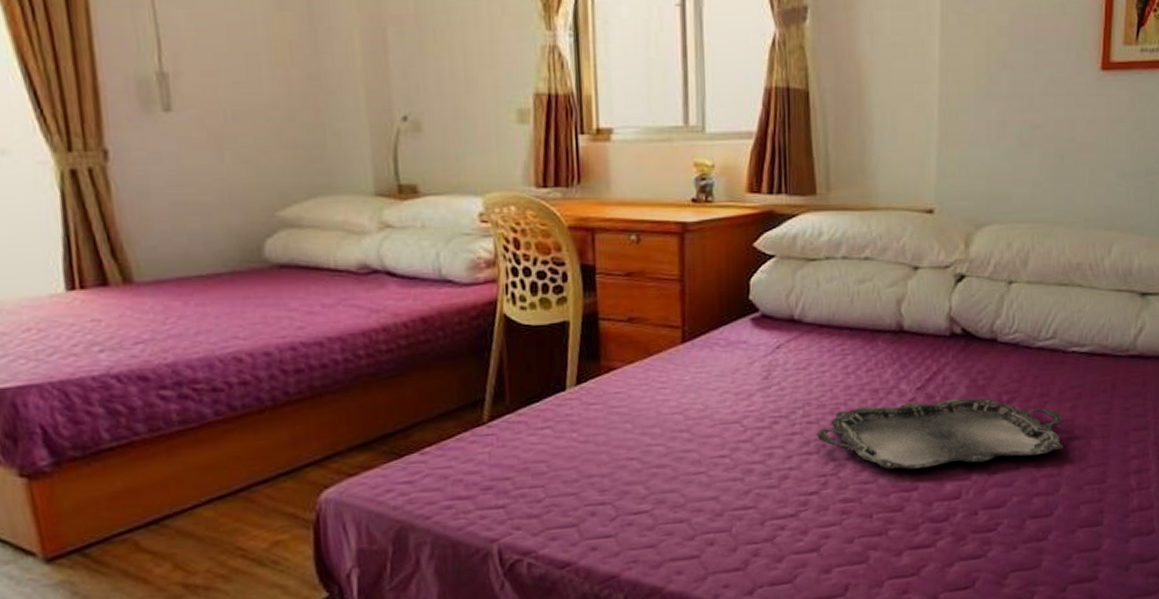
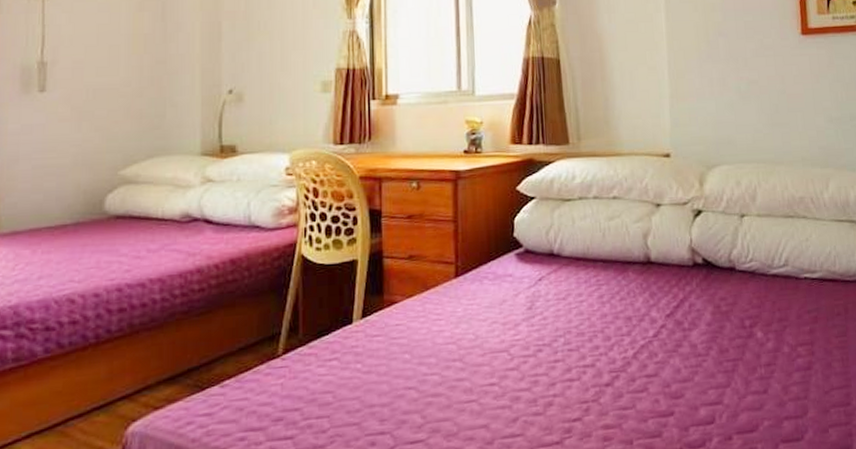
serving tray: present [817,398,1064,470] -> none [577,323,807,395]

